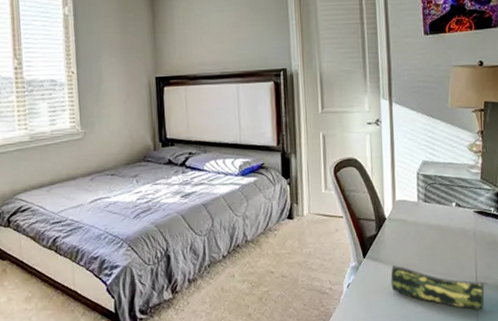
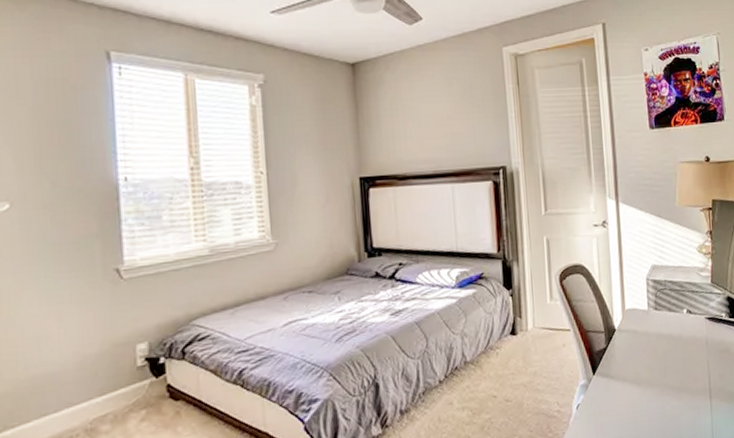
pencil case: present [390,264,489,312] -> none [622,380,722,427]

